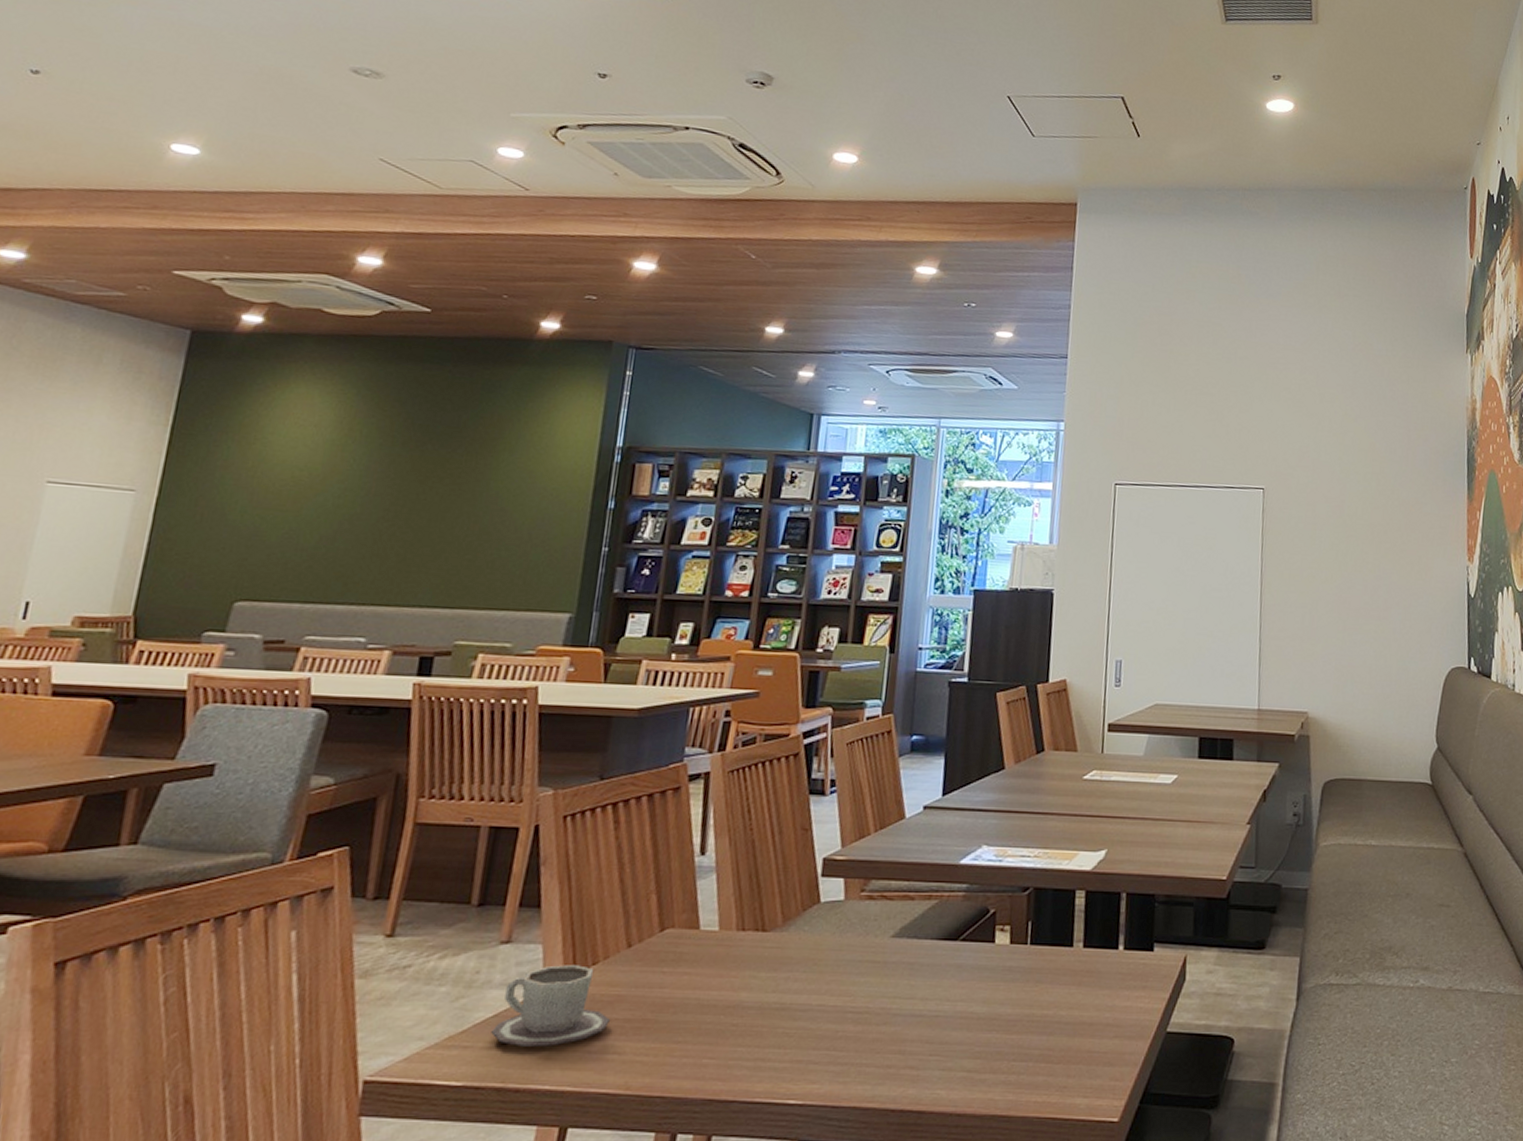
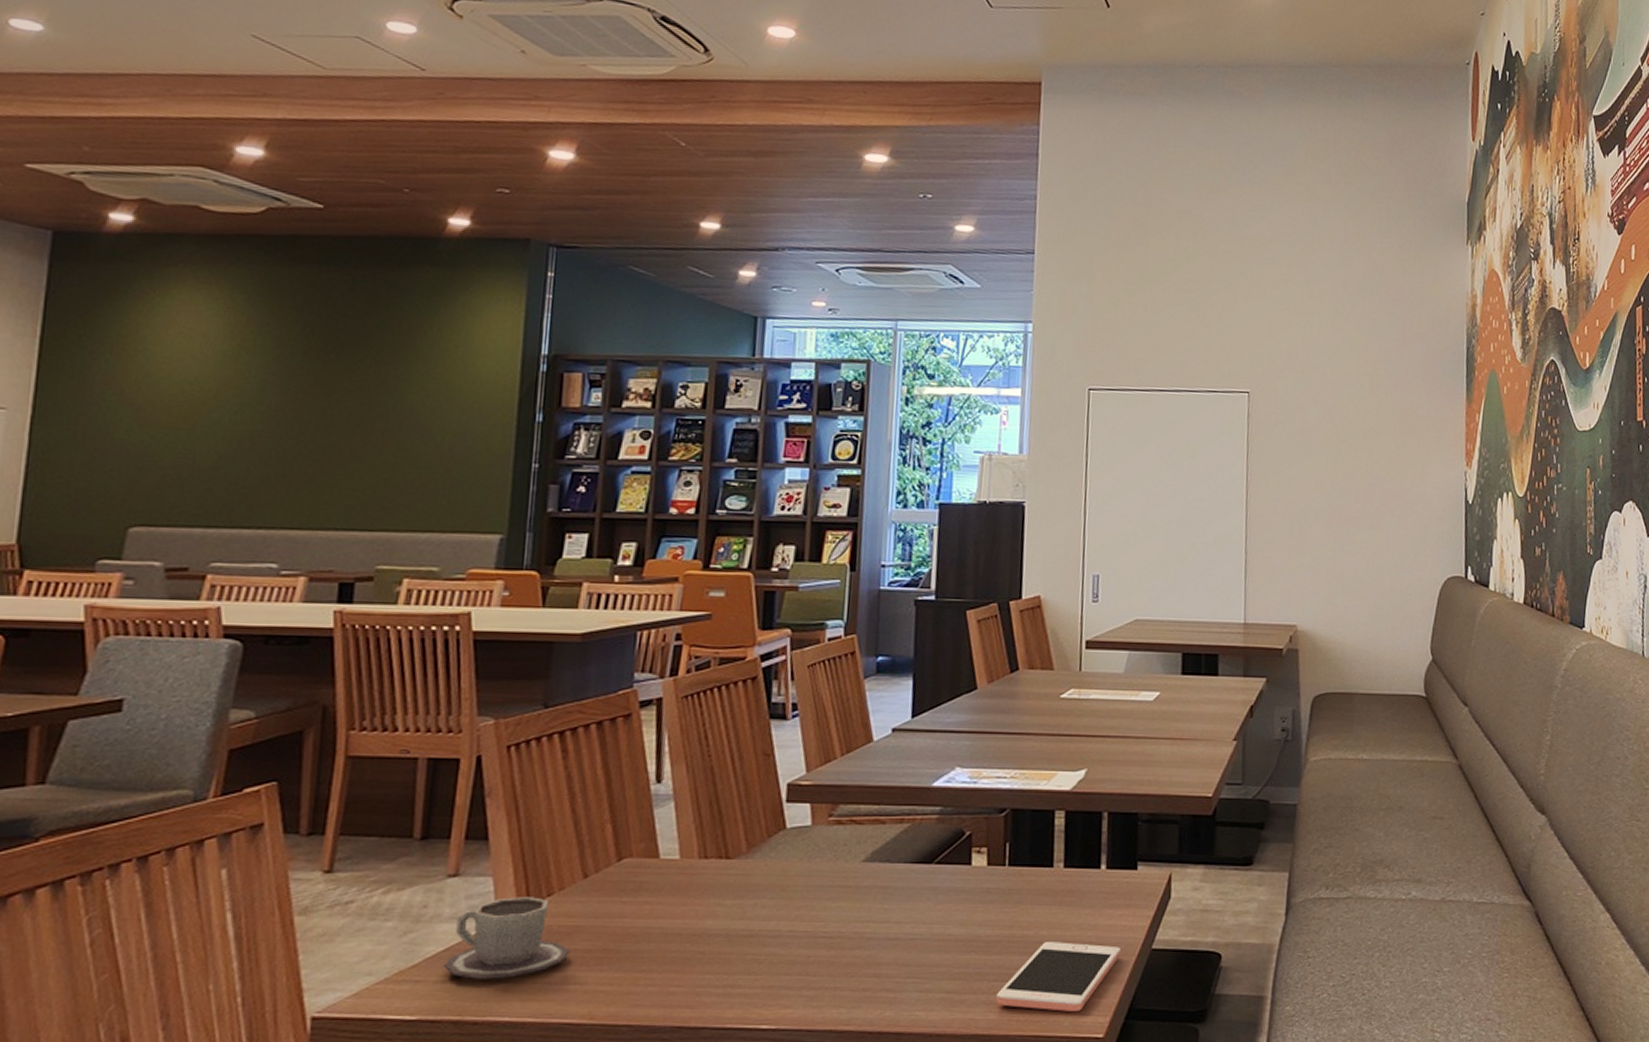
cell phone: none [1015,1022,1137,1095] -> present [996,942,1122,1013]

